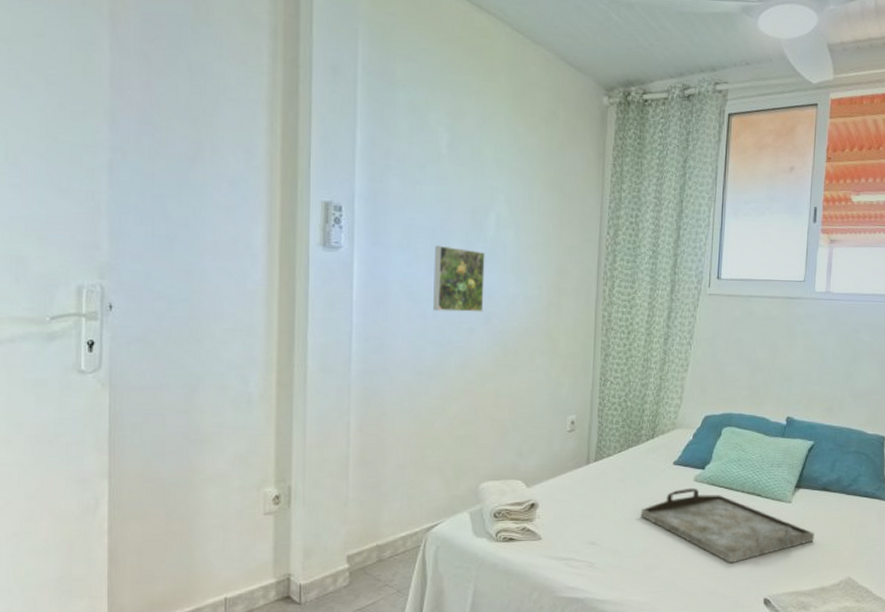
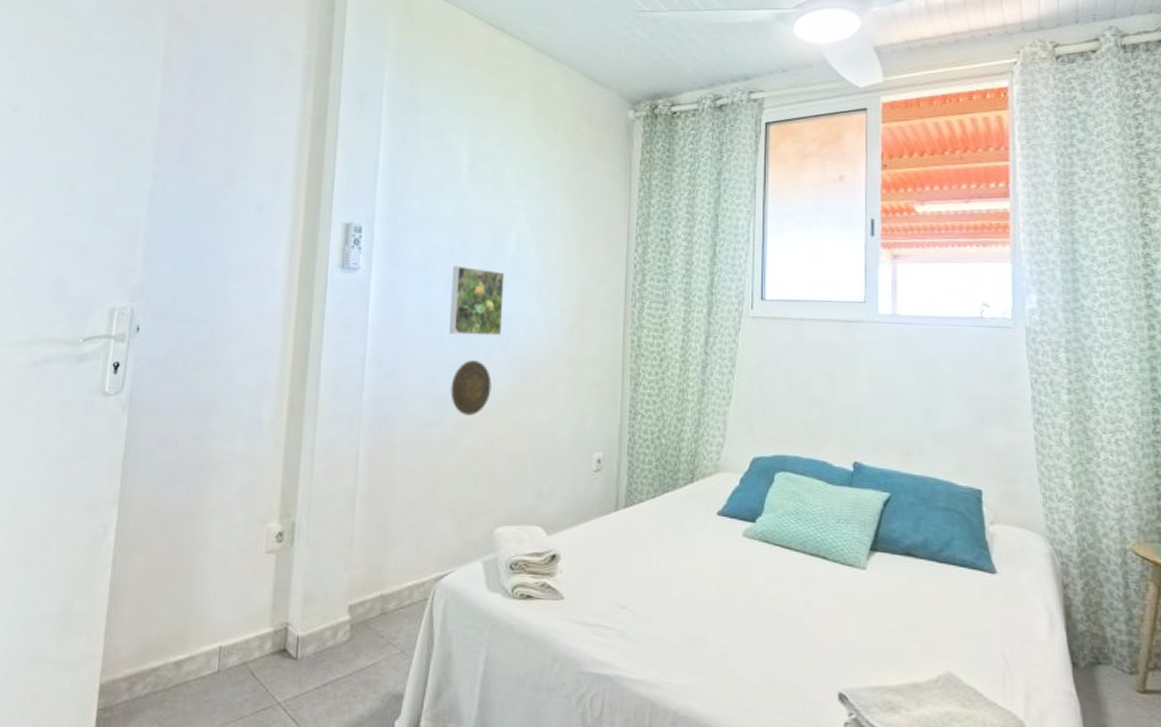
decorative plate: none [436,335,475,386] -> present [450,360,492,416]
serving tray: present [641,488,814,564] -> none [680,544,899,644]

